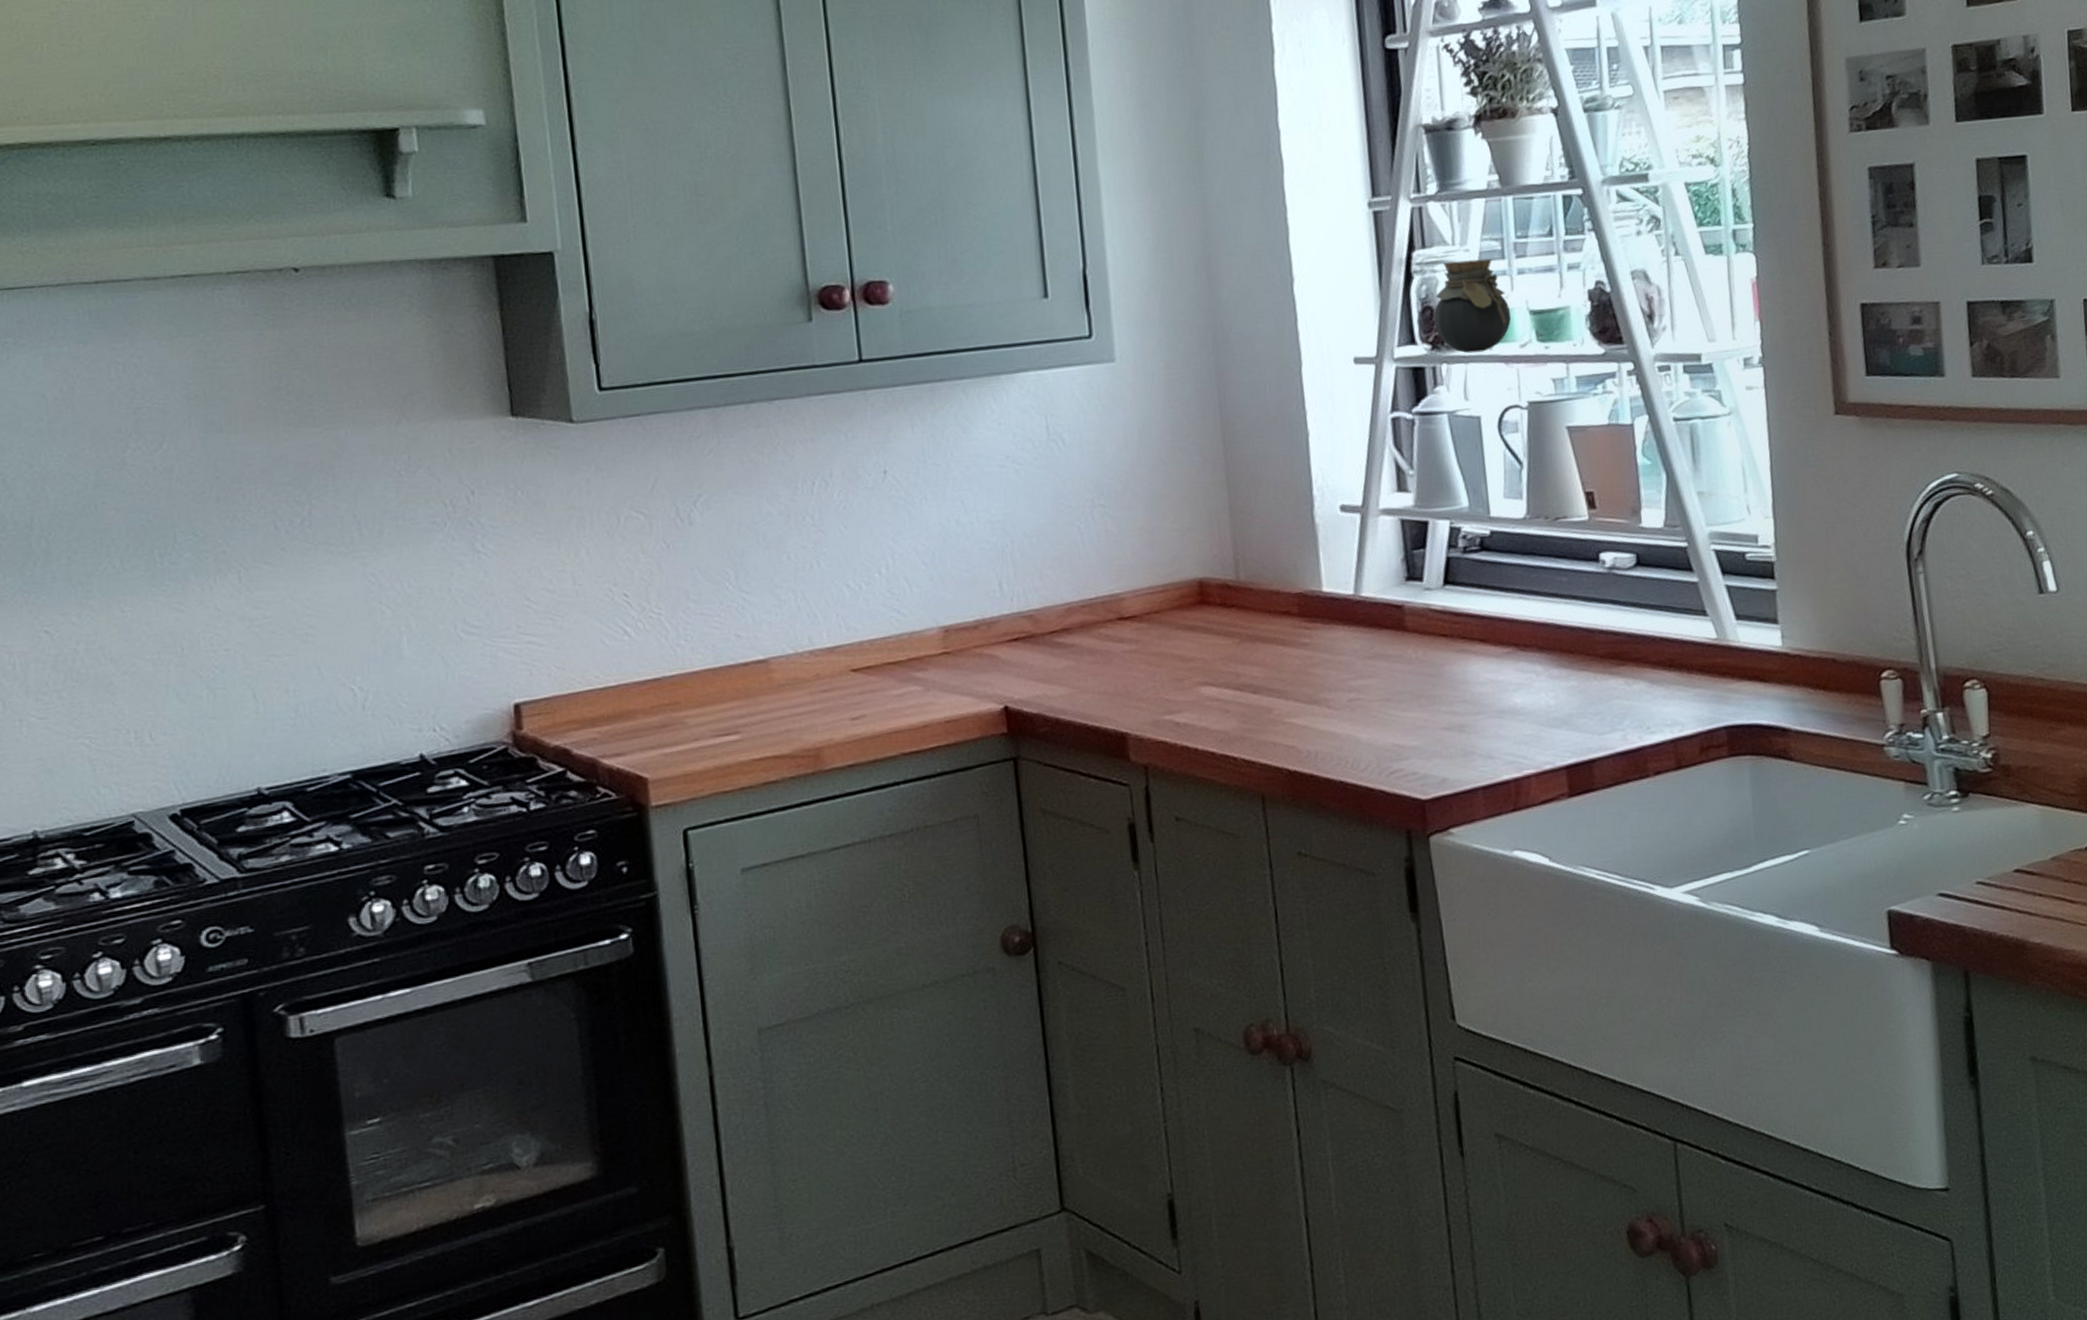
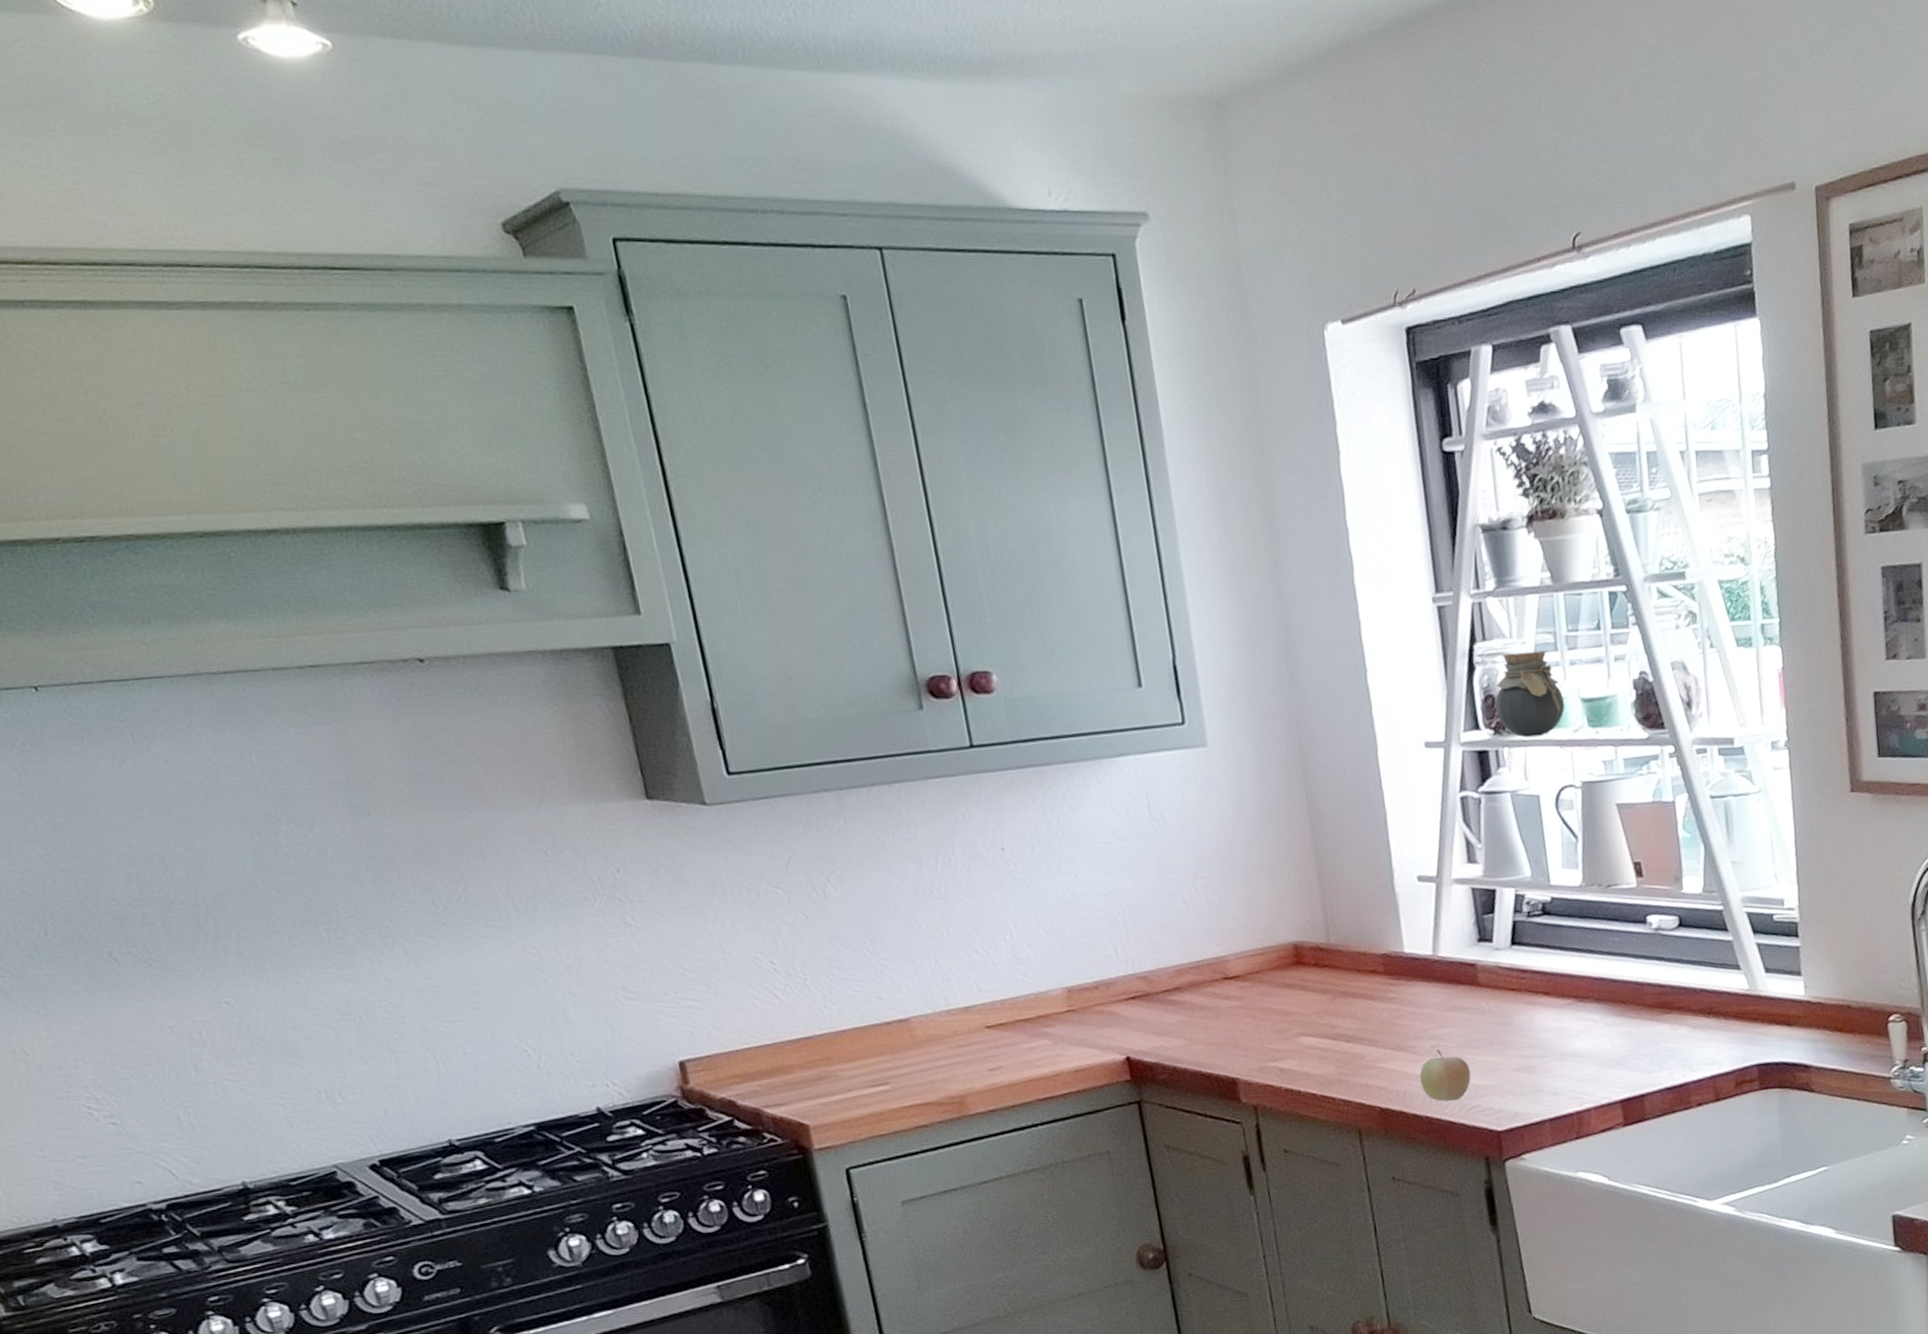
fruit: none [1334,703,1393,764] -> present [1420,1049,1471,1102]

